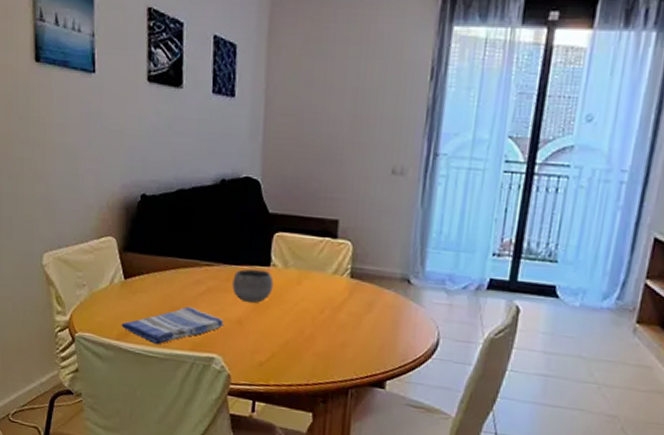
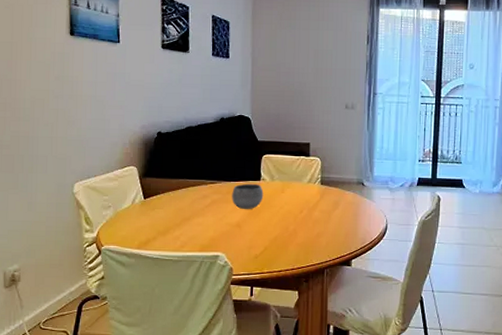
dish towel: present [121,306,224,345] -> none [141,216,226,250]

